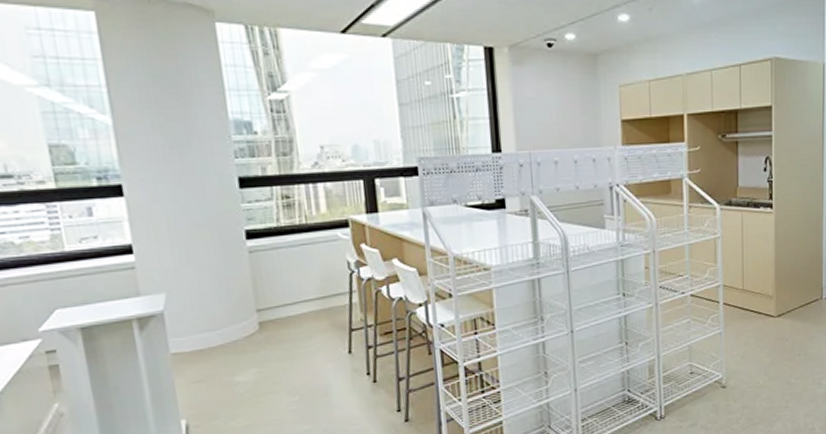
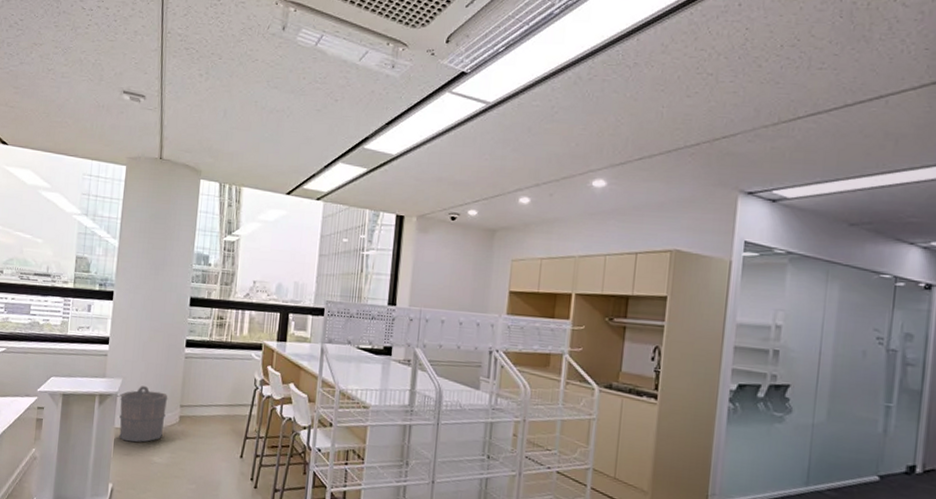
bucket: none [163,296,241,367] -> present [117,386,168,443]

